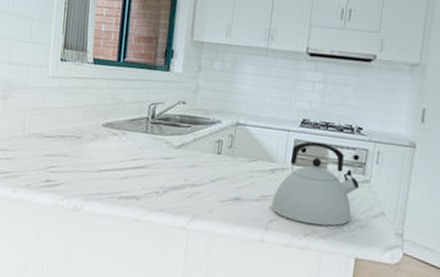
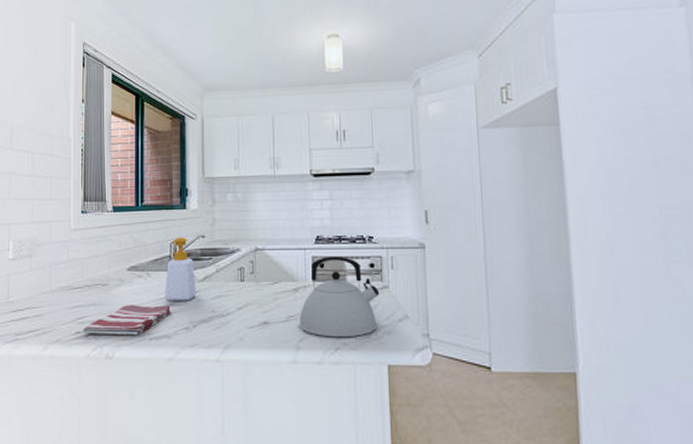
dish towel: none [52,161,143,193] -> present [82,305,171,336]
soap bottle: none [137,99,172,166] -> present [164,237,196,301]

